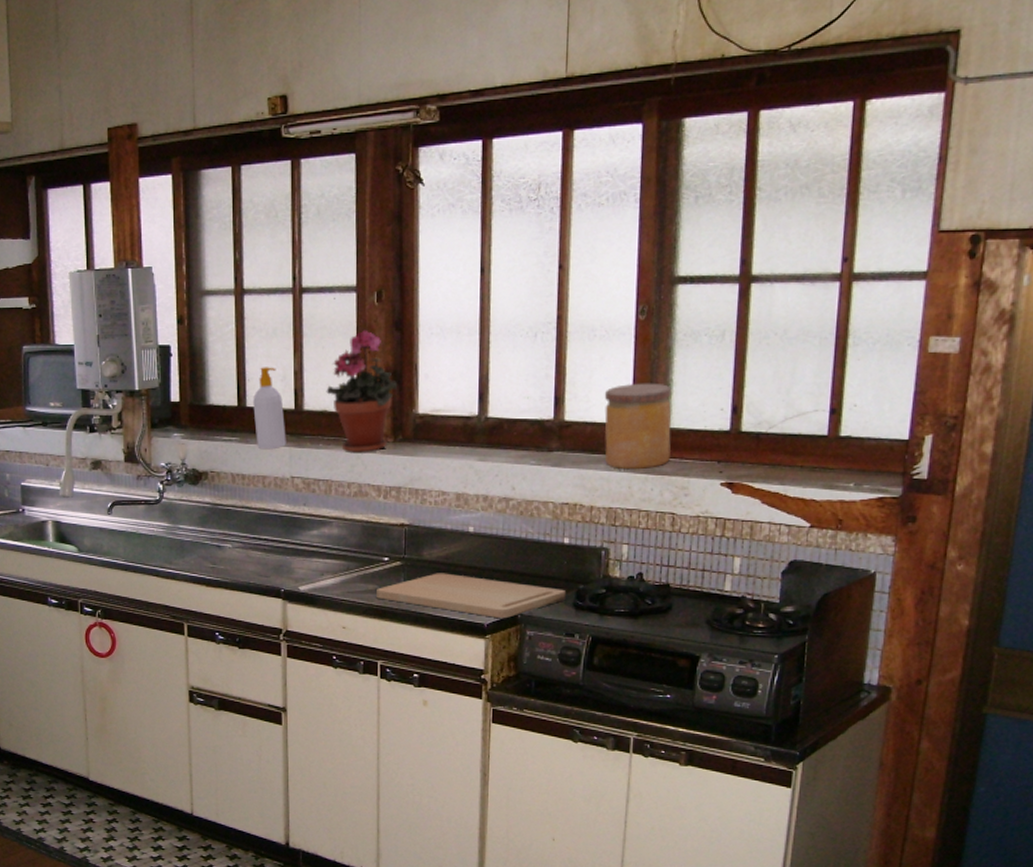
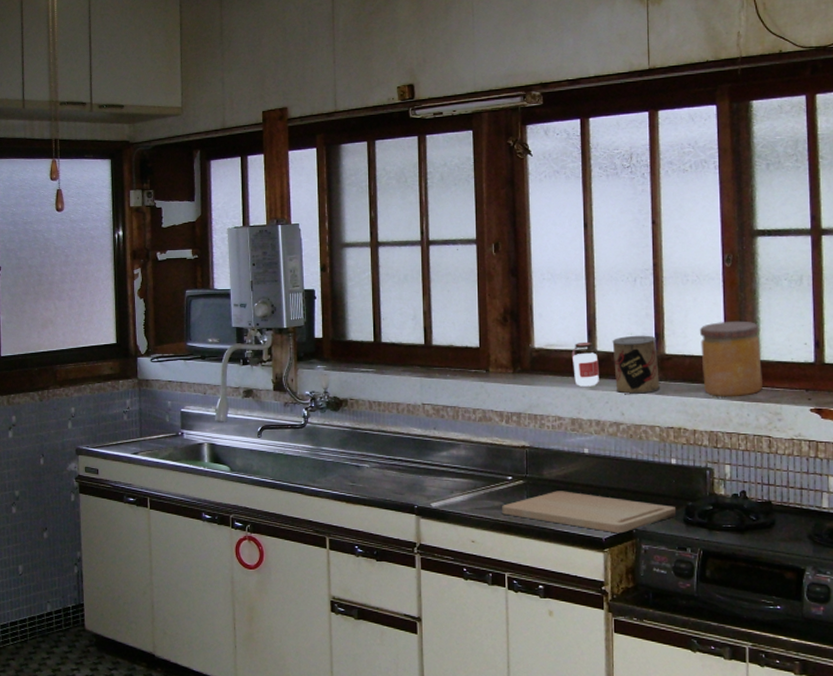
soap bottle: present [253,367,286,450] -> none [388,308,417,380]
potted plant: present [326,330,398,454] -> none [452,276,516,383]
jar: none [459,406,490,458] -> present [571,342,599,387]
tin can: none [506,399,557,467] -> present [612,335,660,395]

